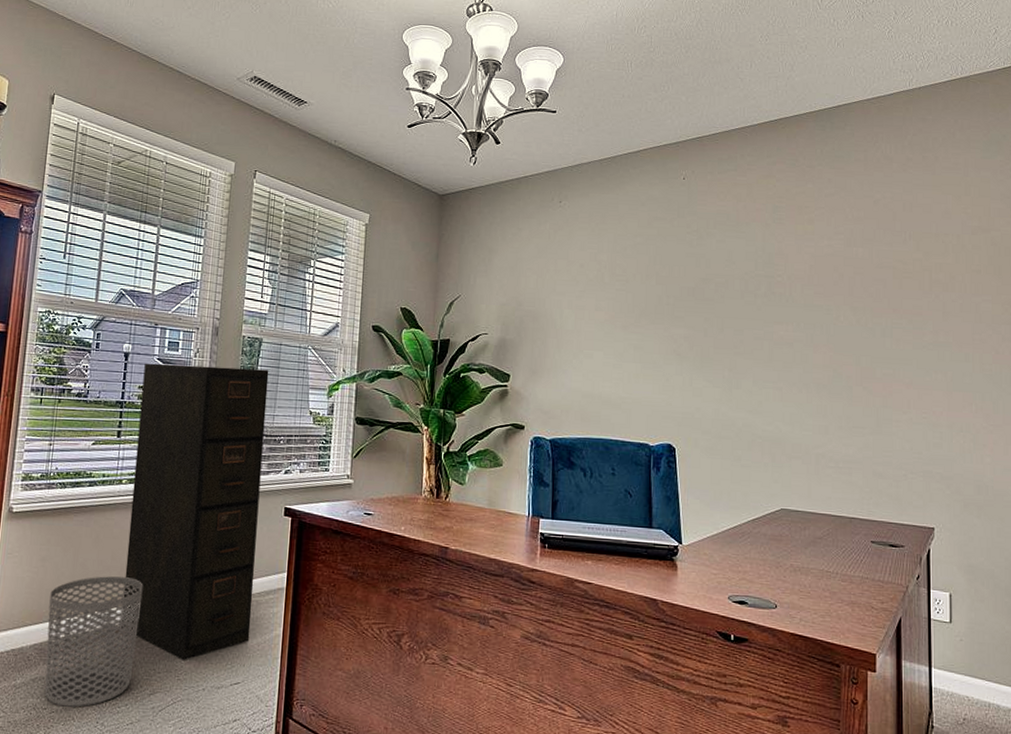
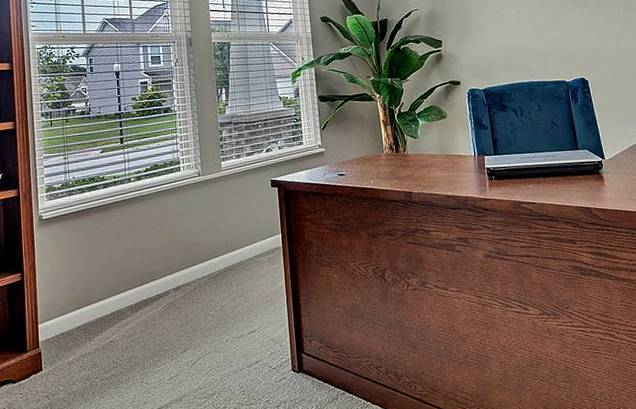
waste bin: present [44,576,143,707] -> none [85,258,165,374]
filing cabinet: present [121,363,269,661] -> none [134,68,259,320]

